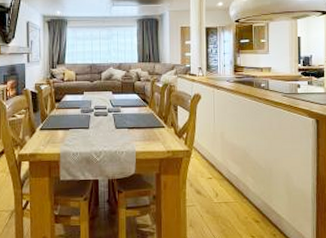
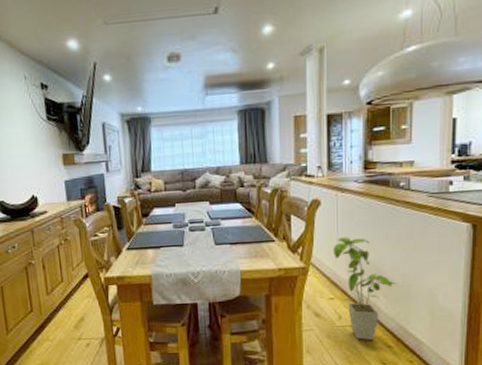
house plant: none [211,126,261,215] -> present [333,237,397,340]

